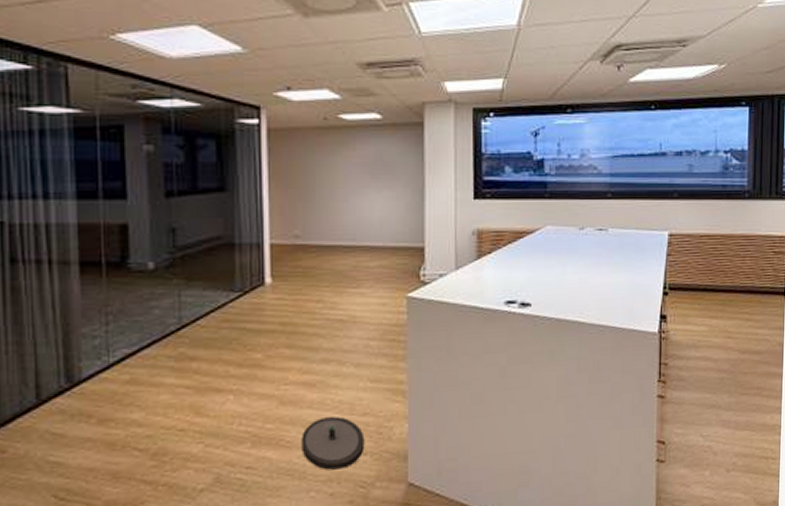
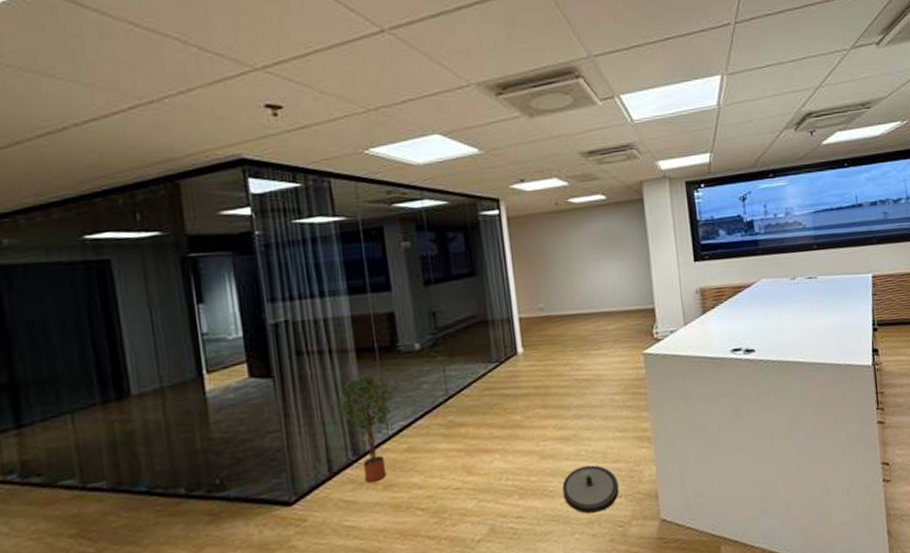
potted tree: none [50,291,119,416] -> present [334,373,394,483]

